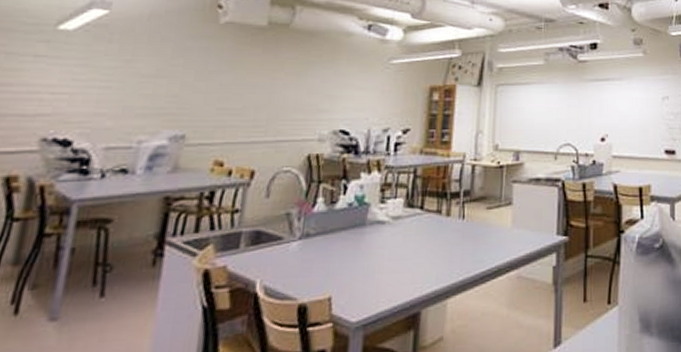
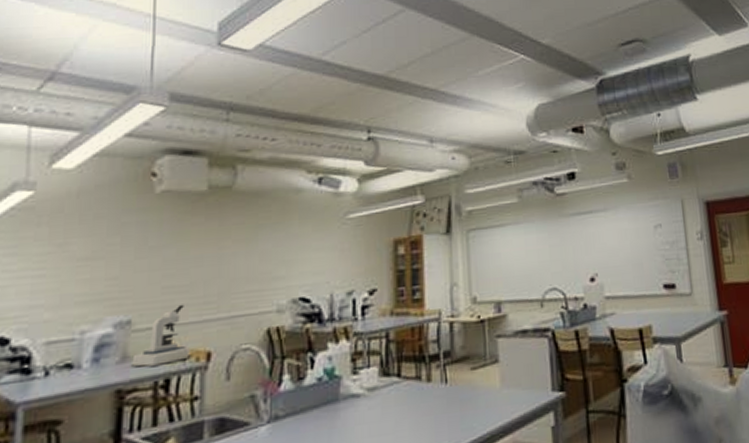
microscope: none [181,125,236,180] -> present [132,304,190,368]

